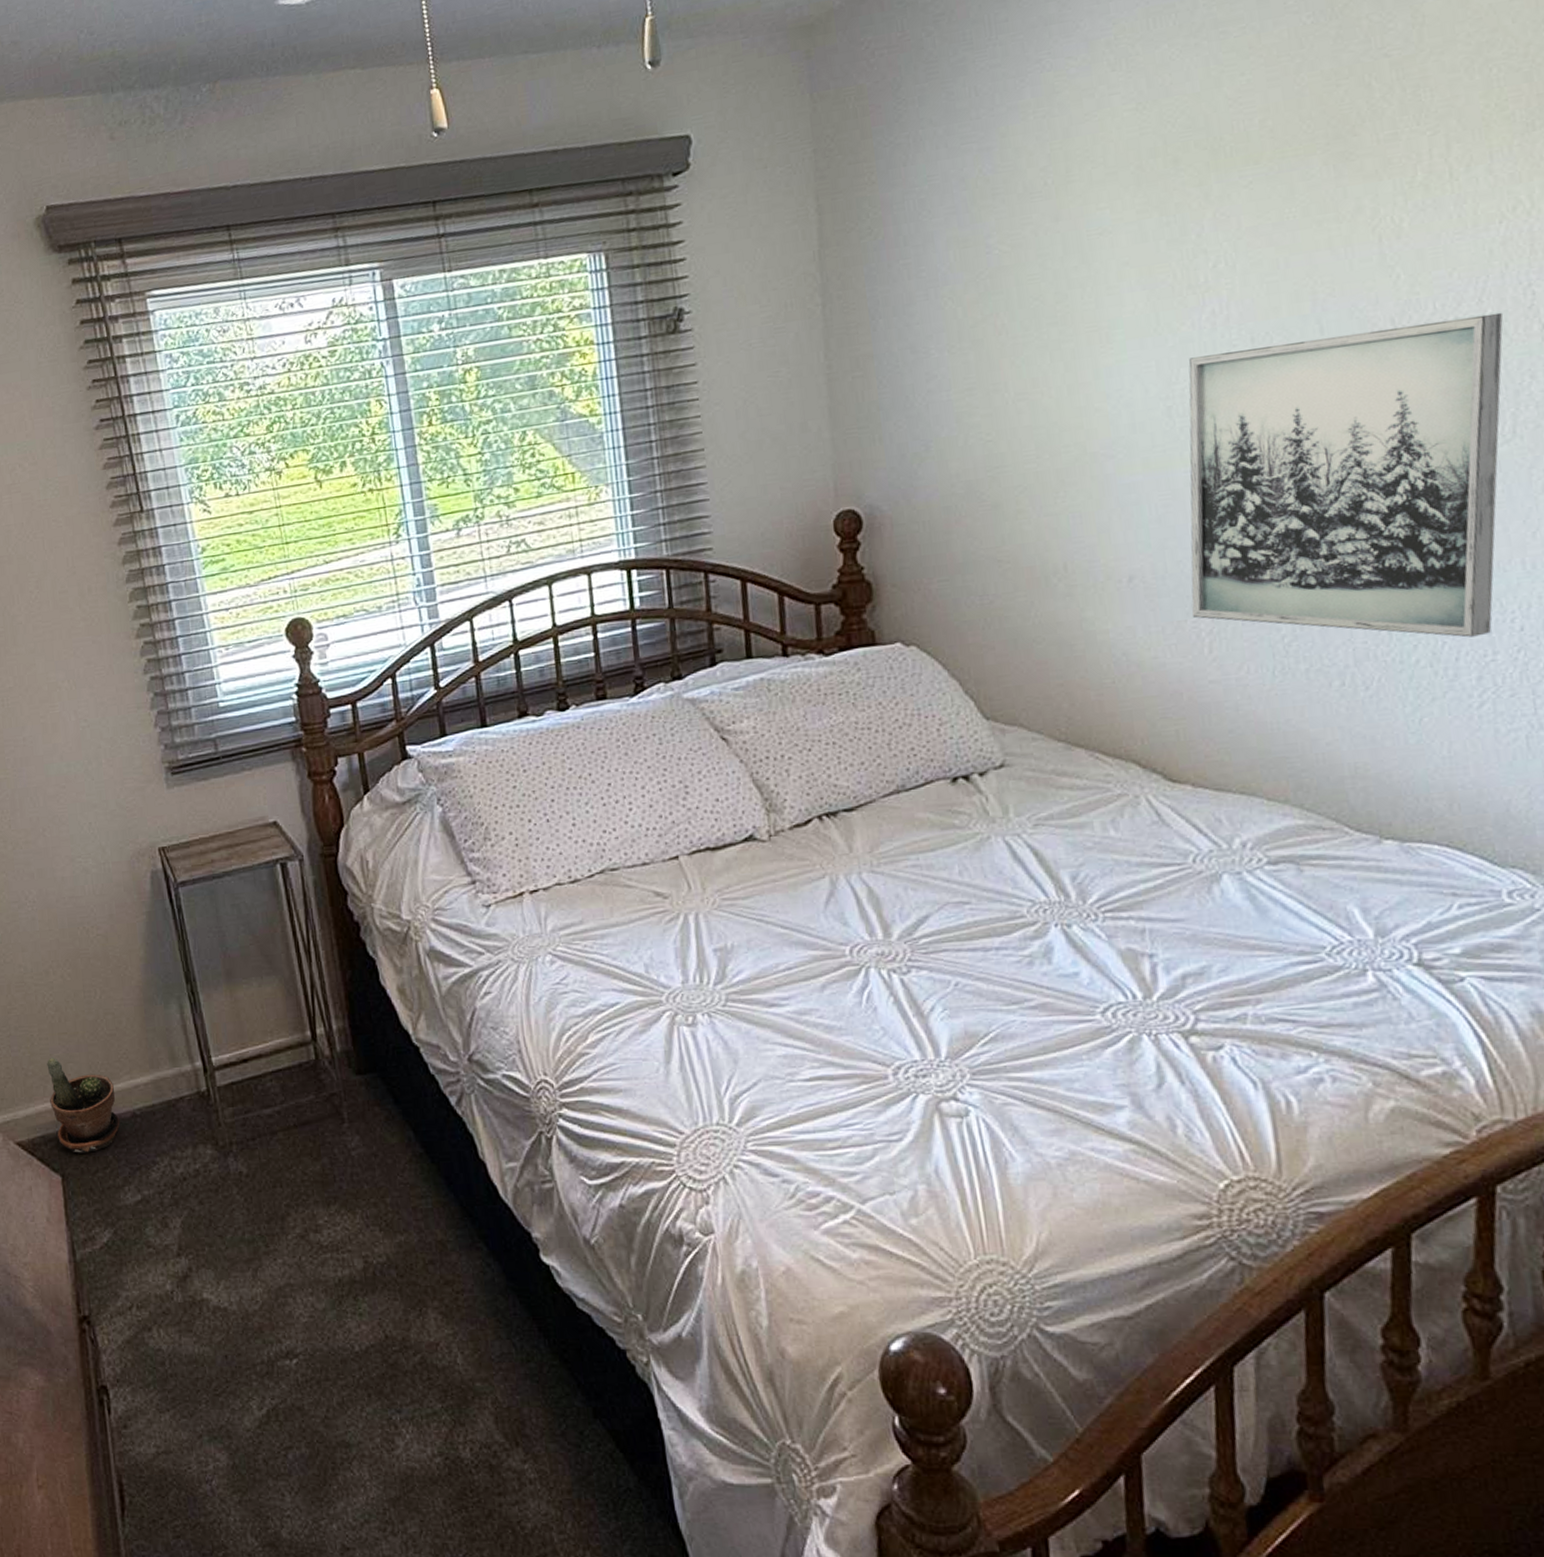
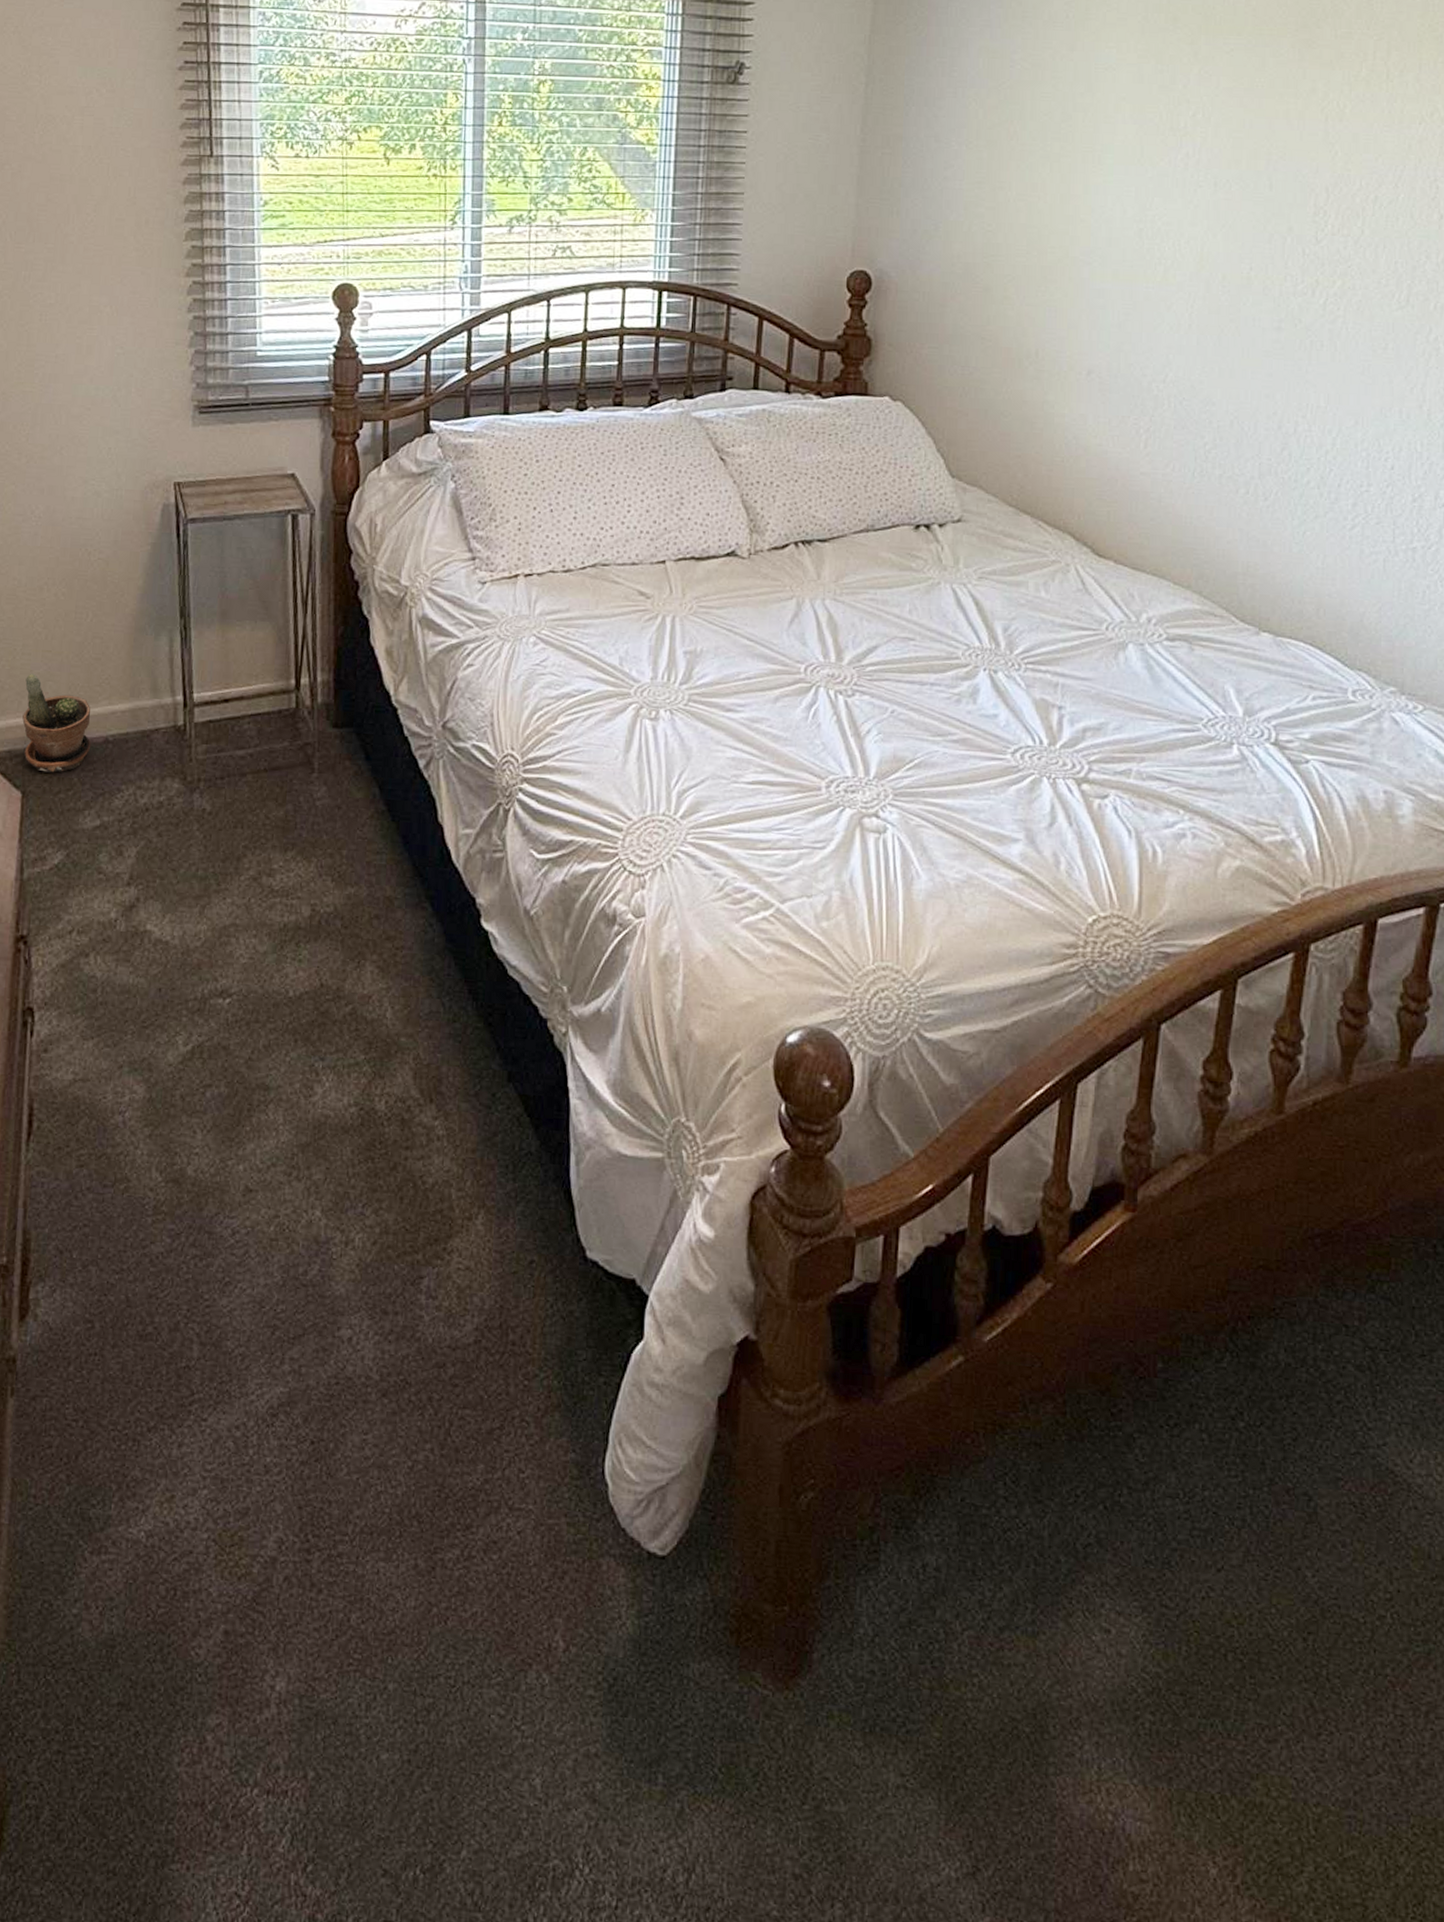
wall art: present [1188,312,1504,638] -> none [1134,190,1412,469]

